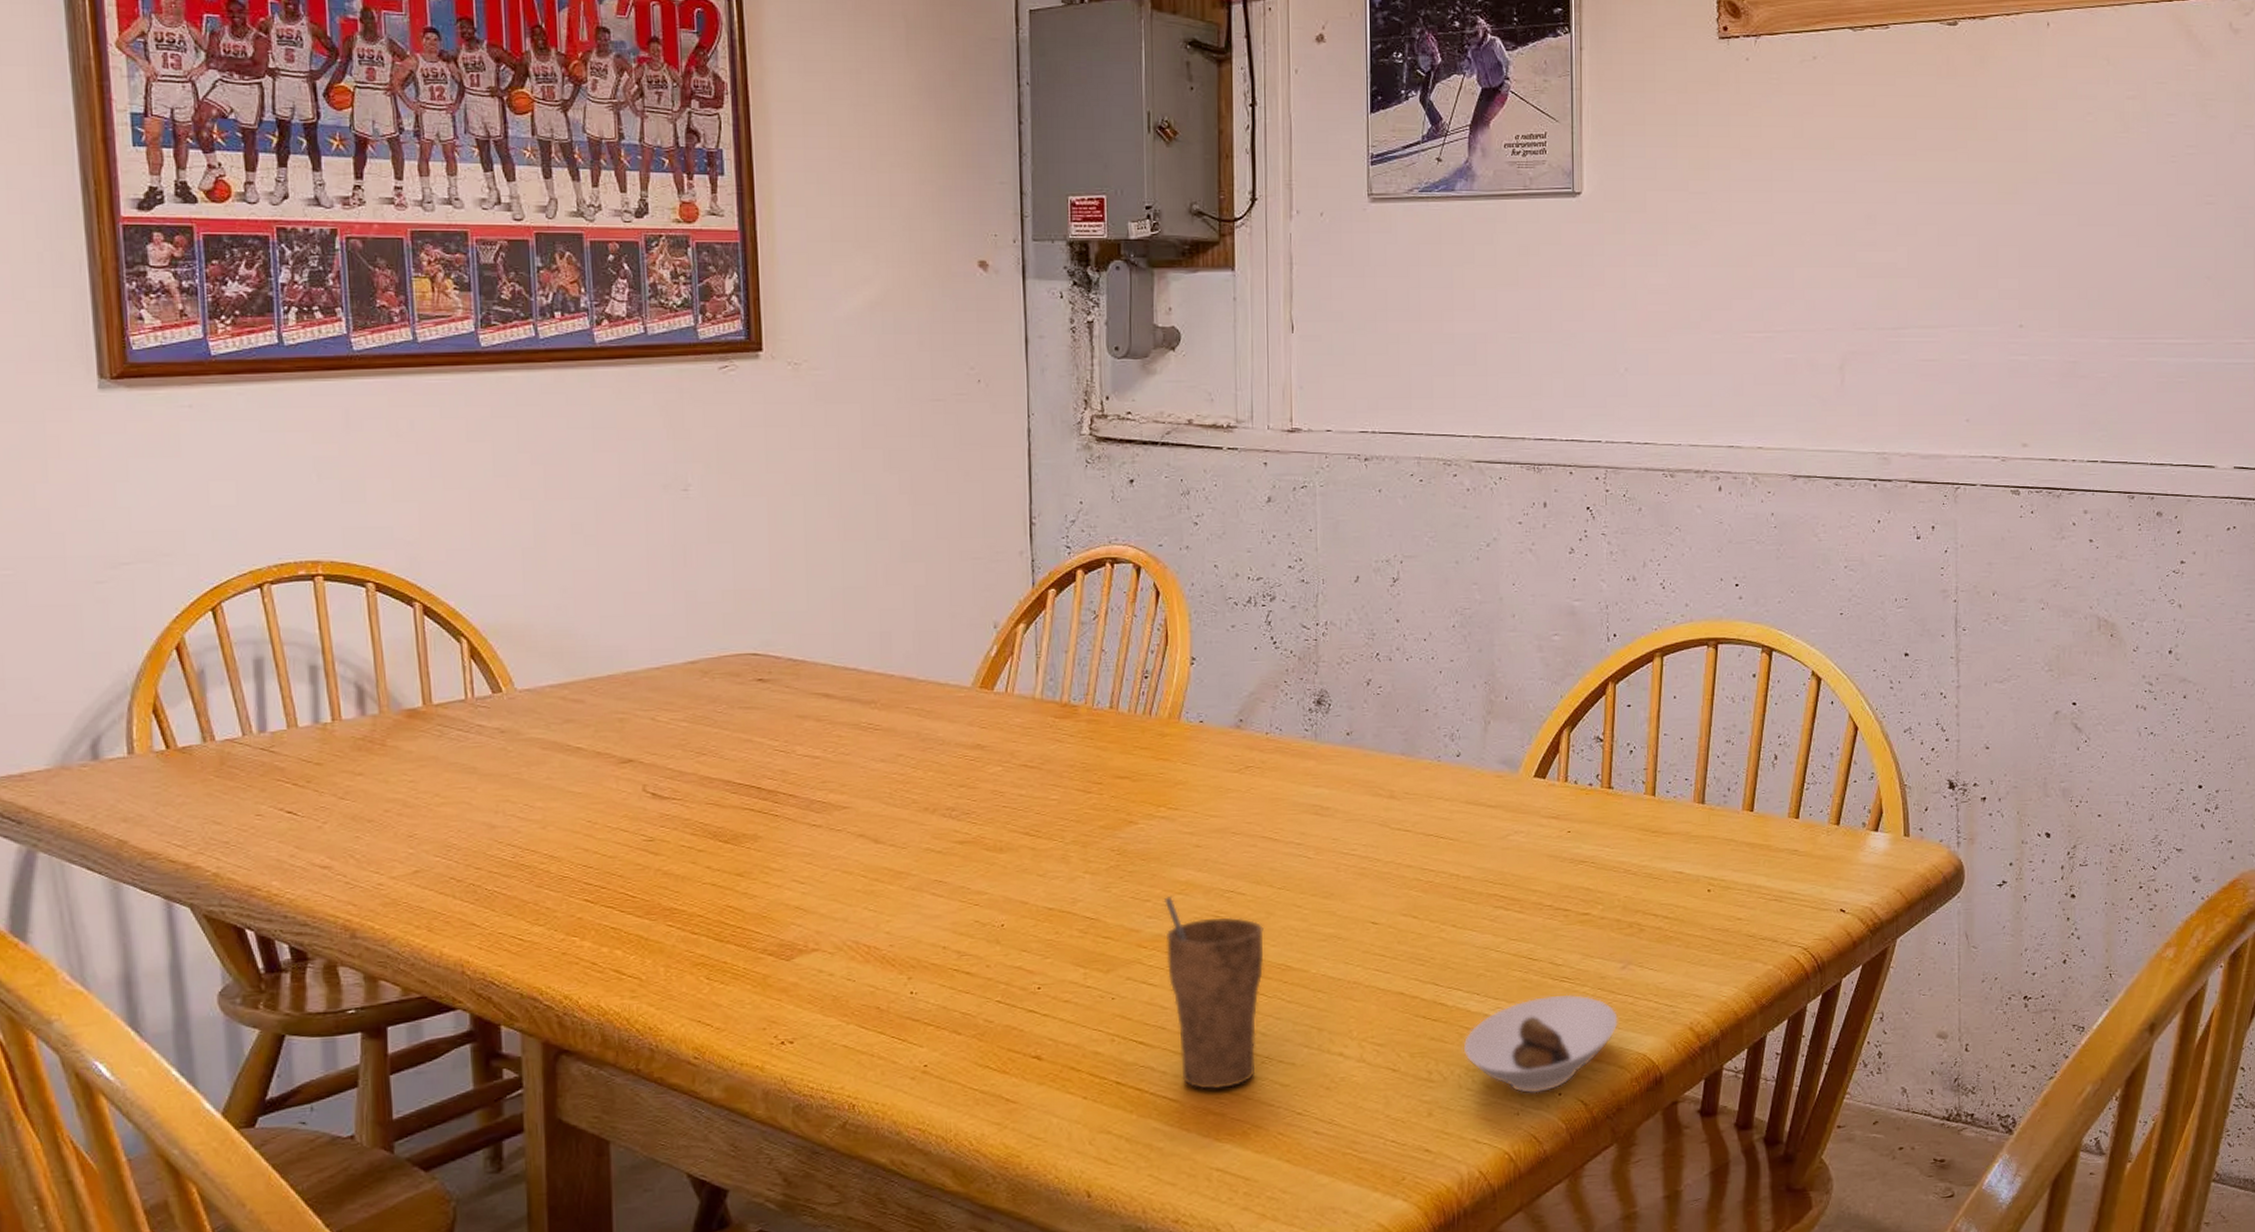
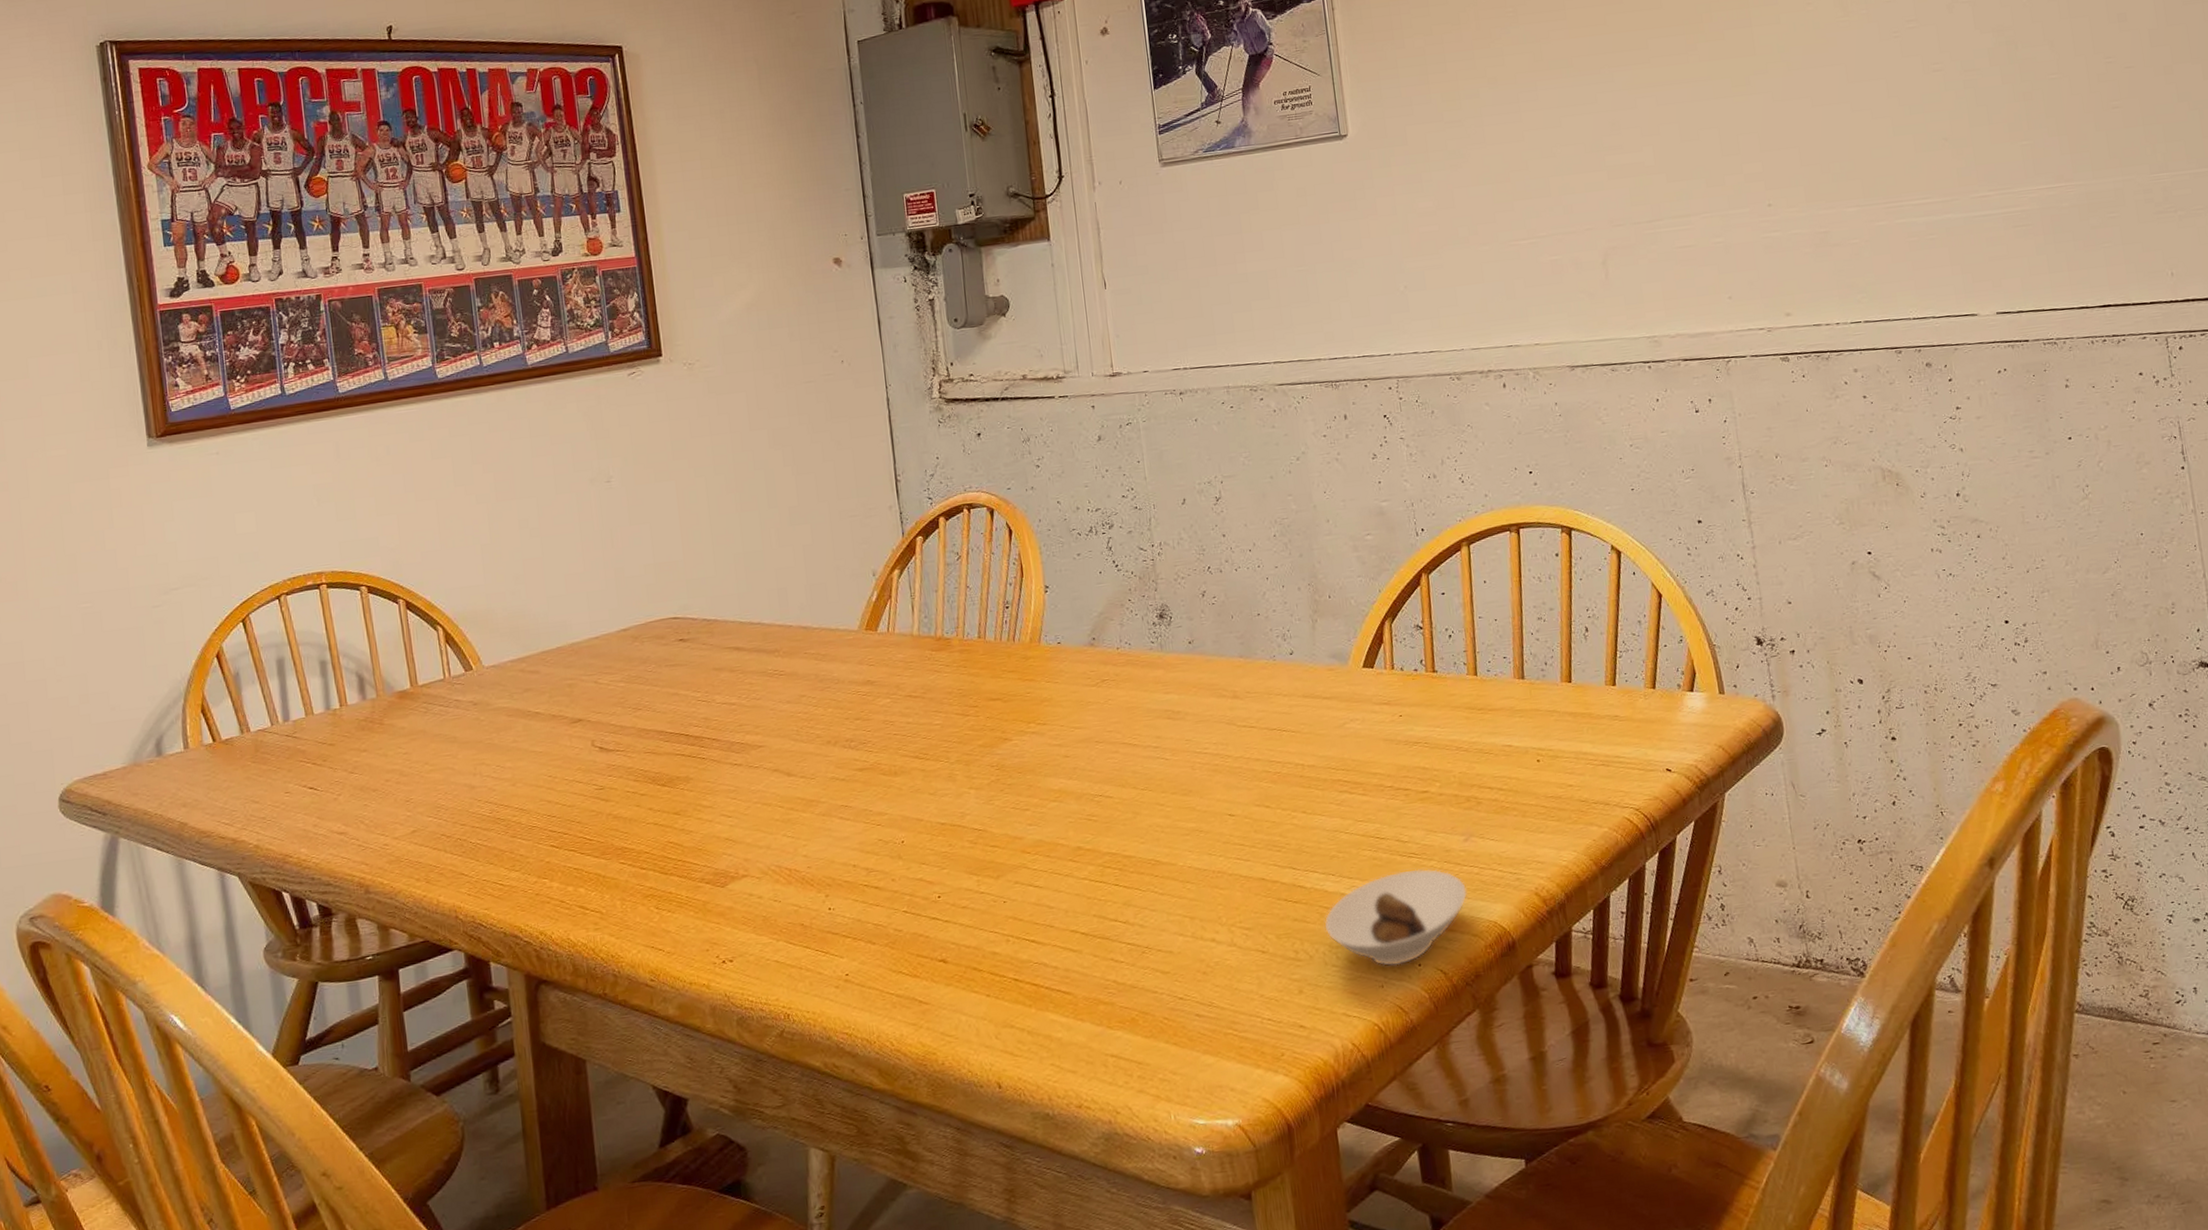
cup: present [1163,895,1264,1090] -> none [1041,803,1138,981]

